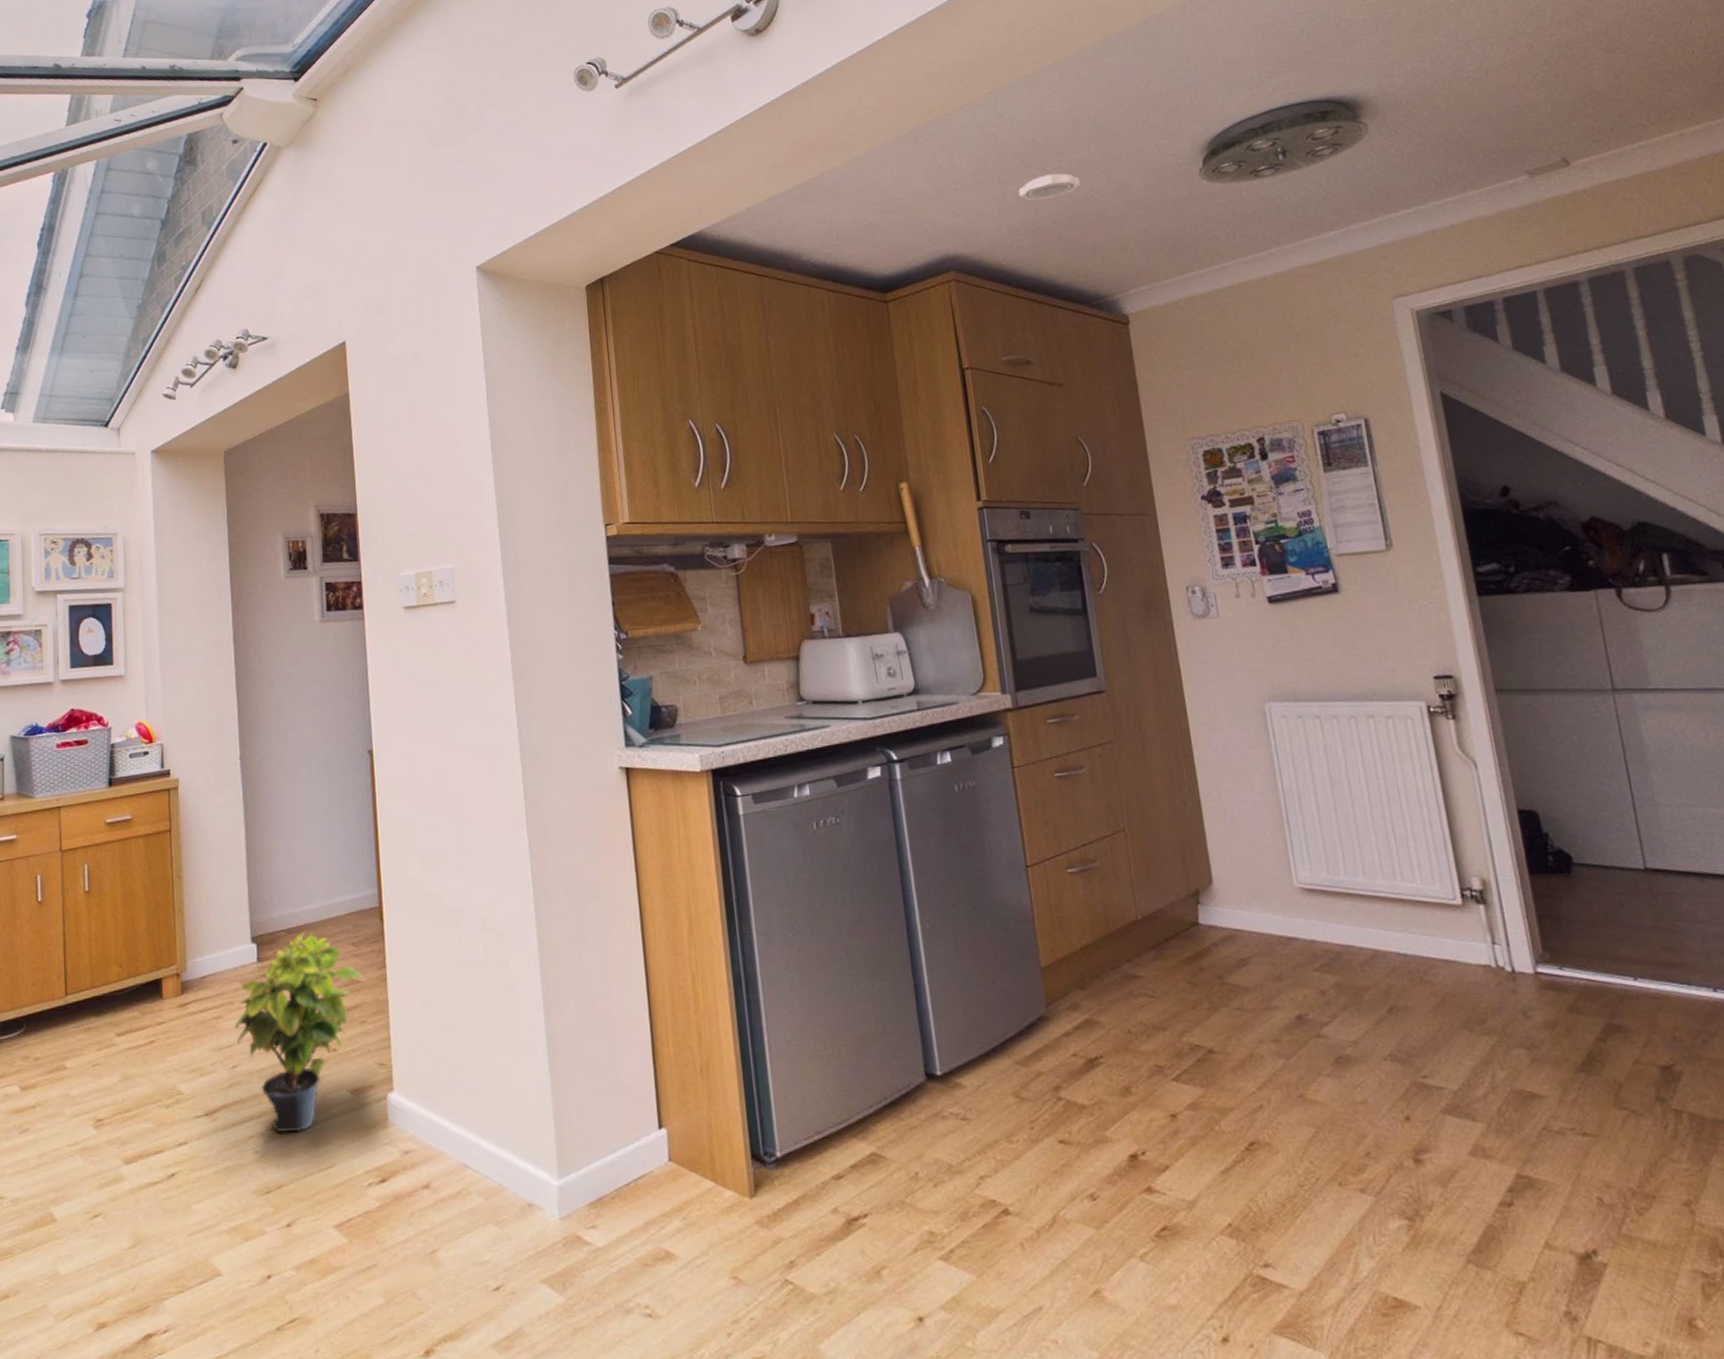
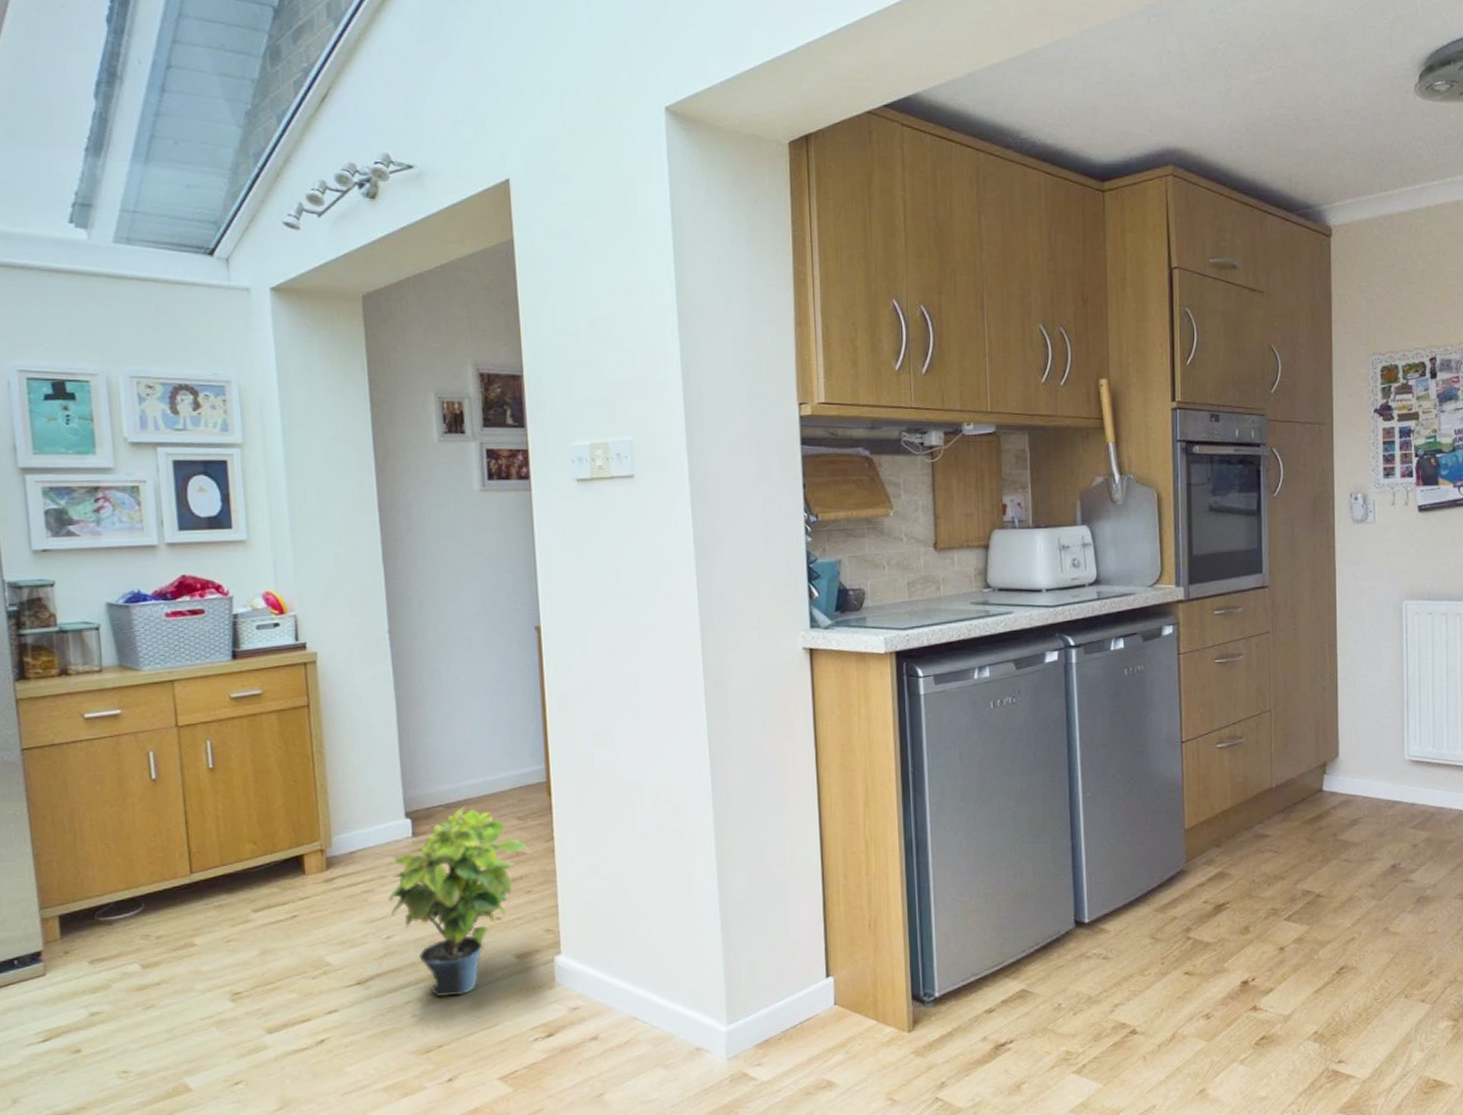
smoke detector: present [1018,173,1080,200] -> none [1243,73,1303,98]

